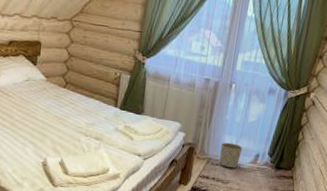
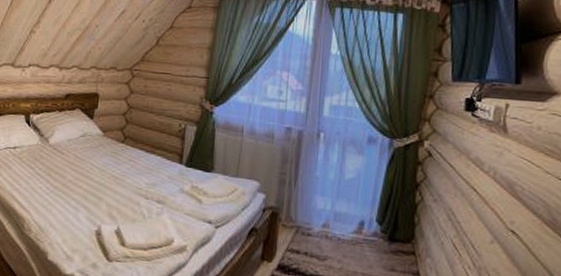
planter: present [219,142,243,169] -> none [311,205,341,241]

